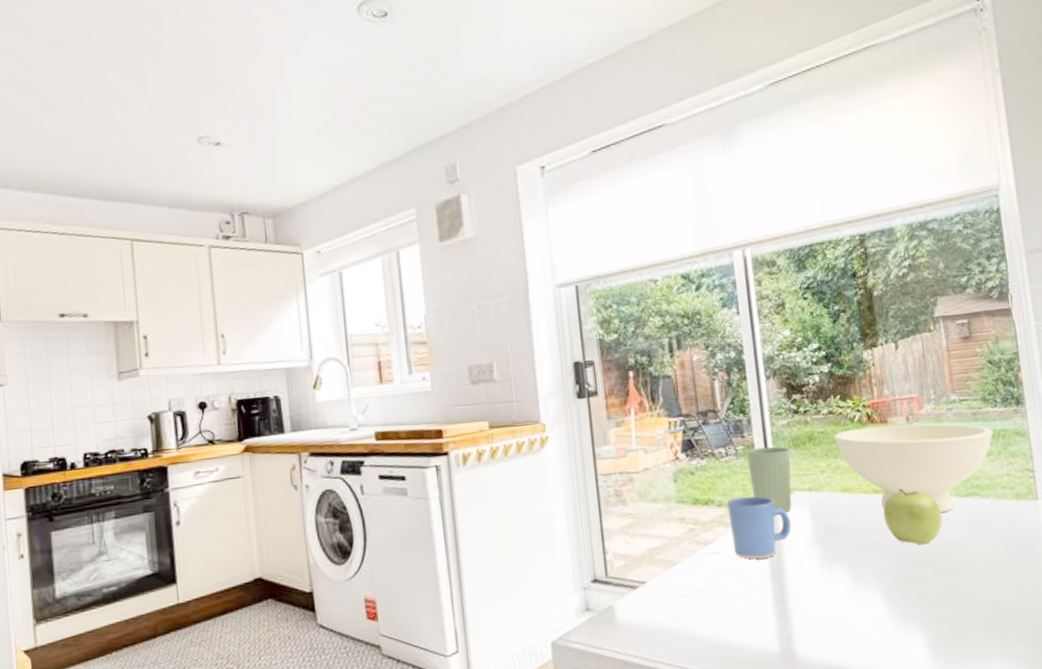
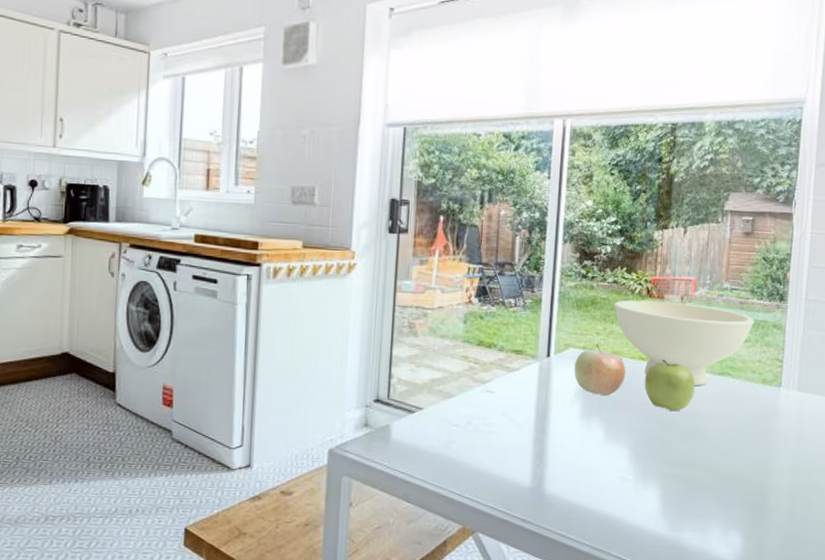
mug: present [727,496,792,560] -> none [506,345,562,403]
cup: present [746,446,792,512] -> none [532,303,573,365]
fruit: none [803,481,862,540] -> present [574,343,626,397]

